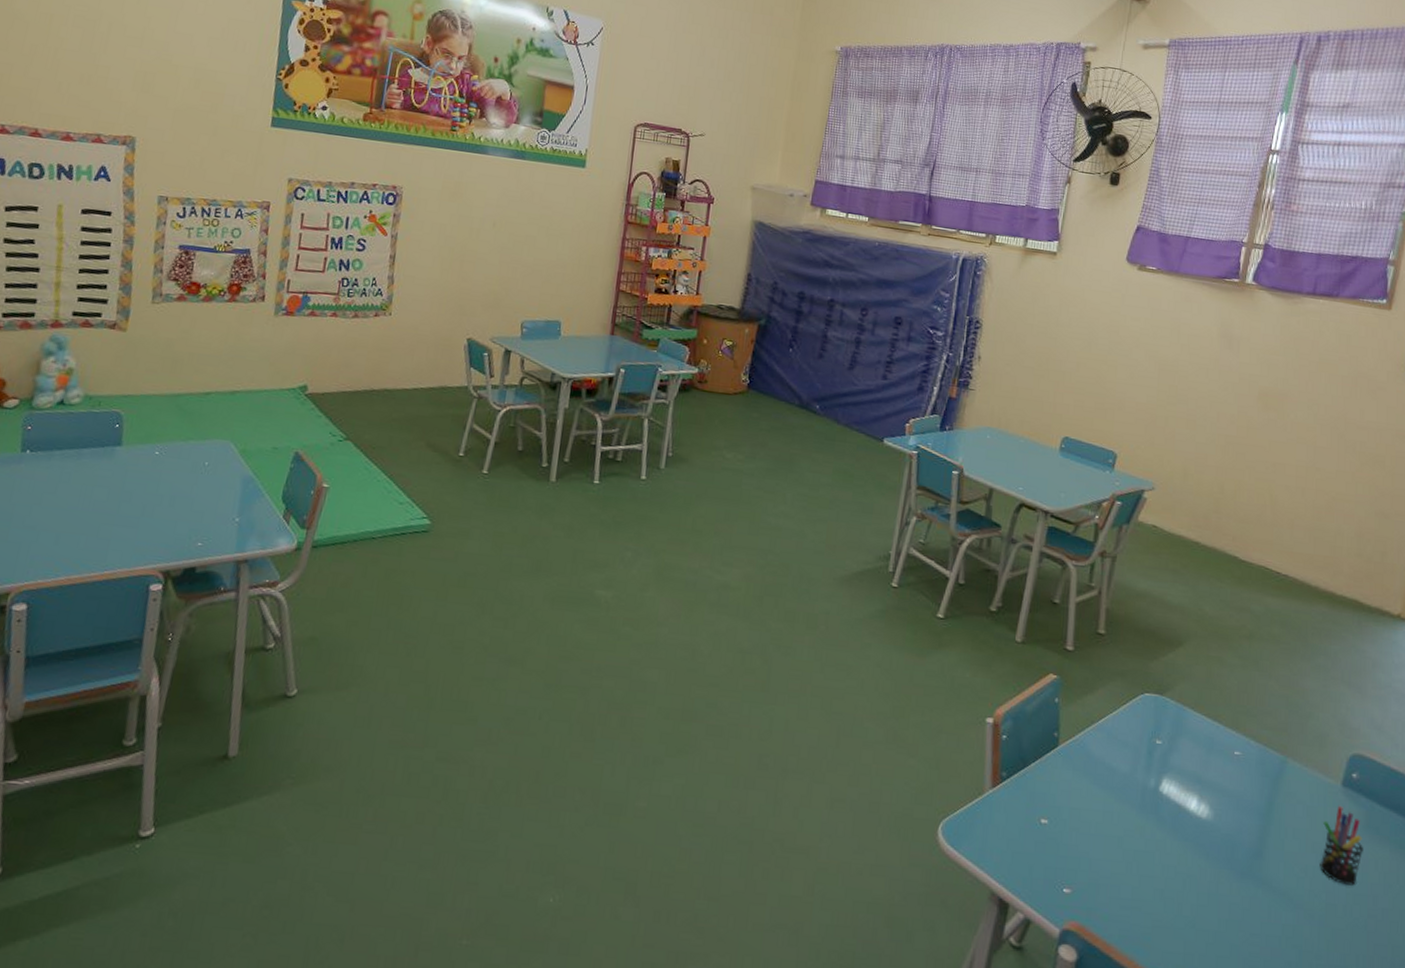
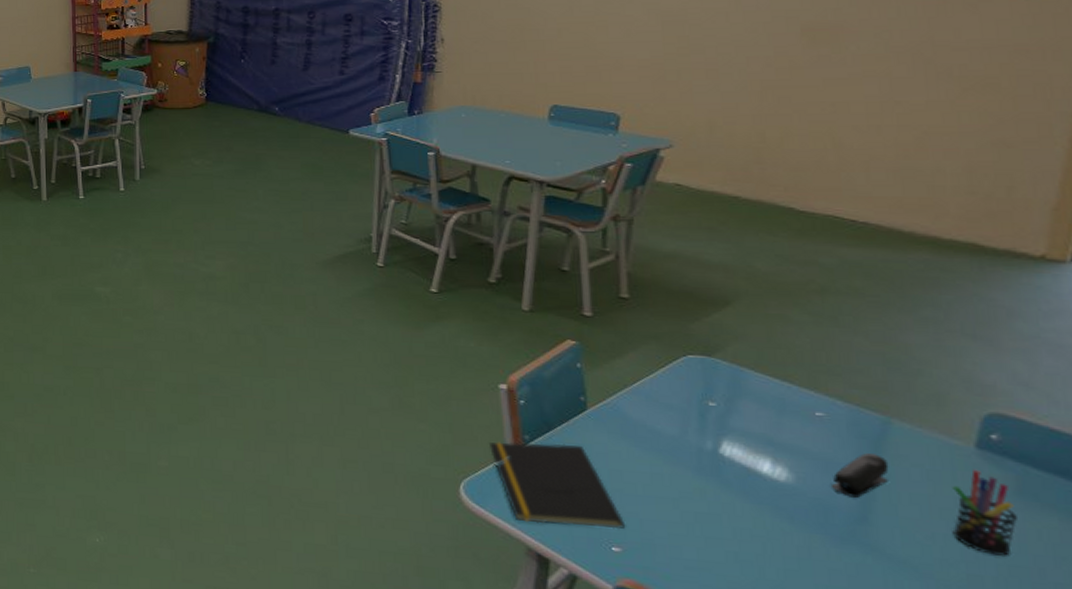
notepad: none [969,779,1078,870] -> present [488,442,626,530]
stapler: none [1240,791,1282,833] -> present [832,453,889,498]

